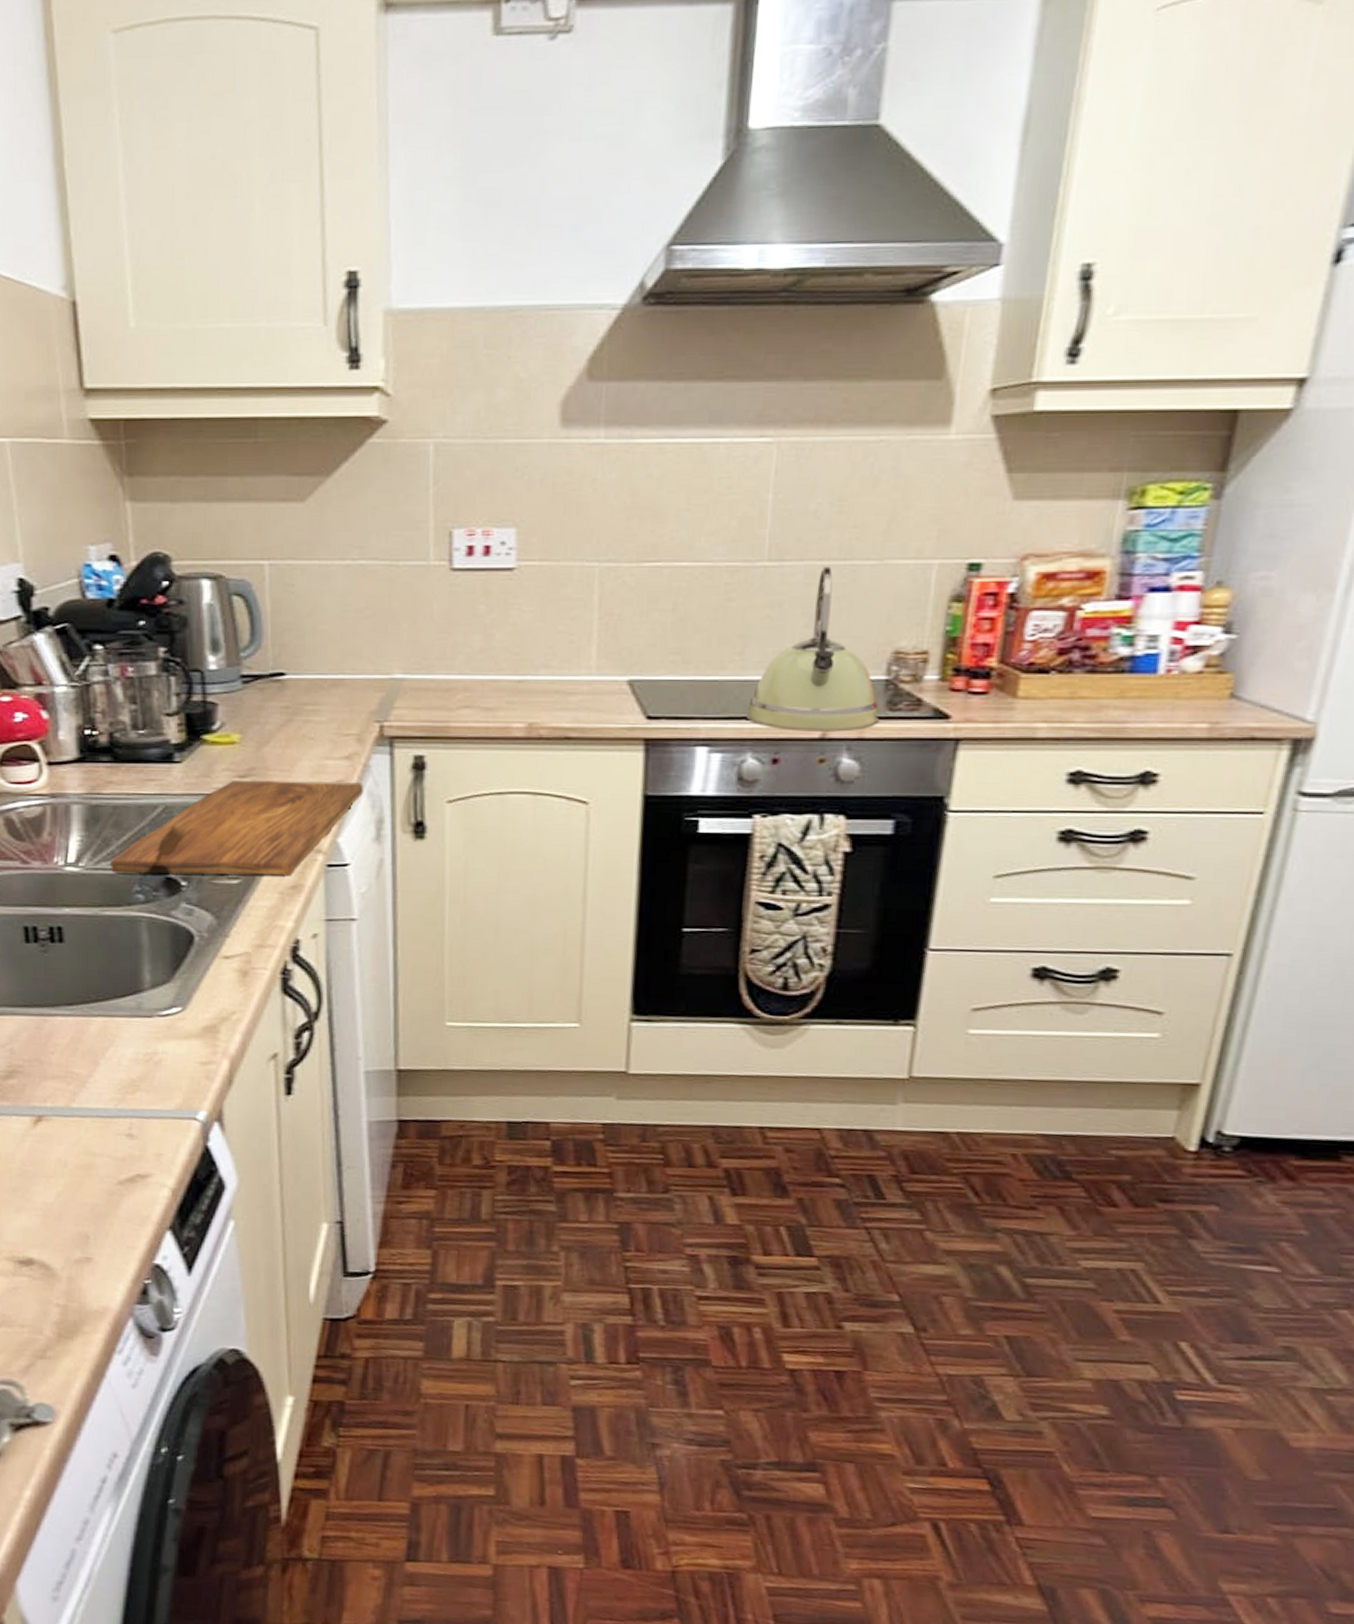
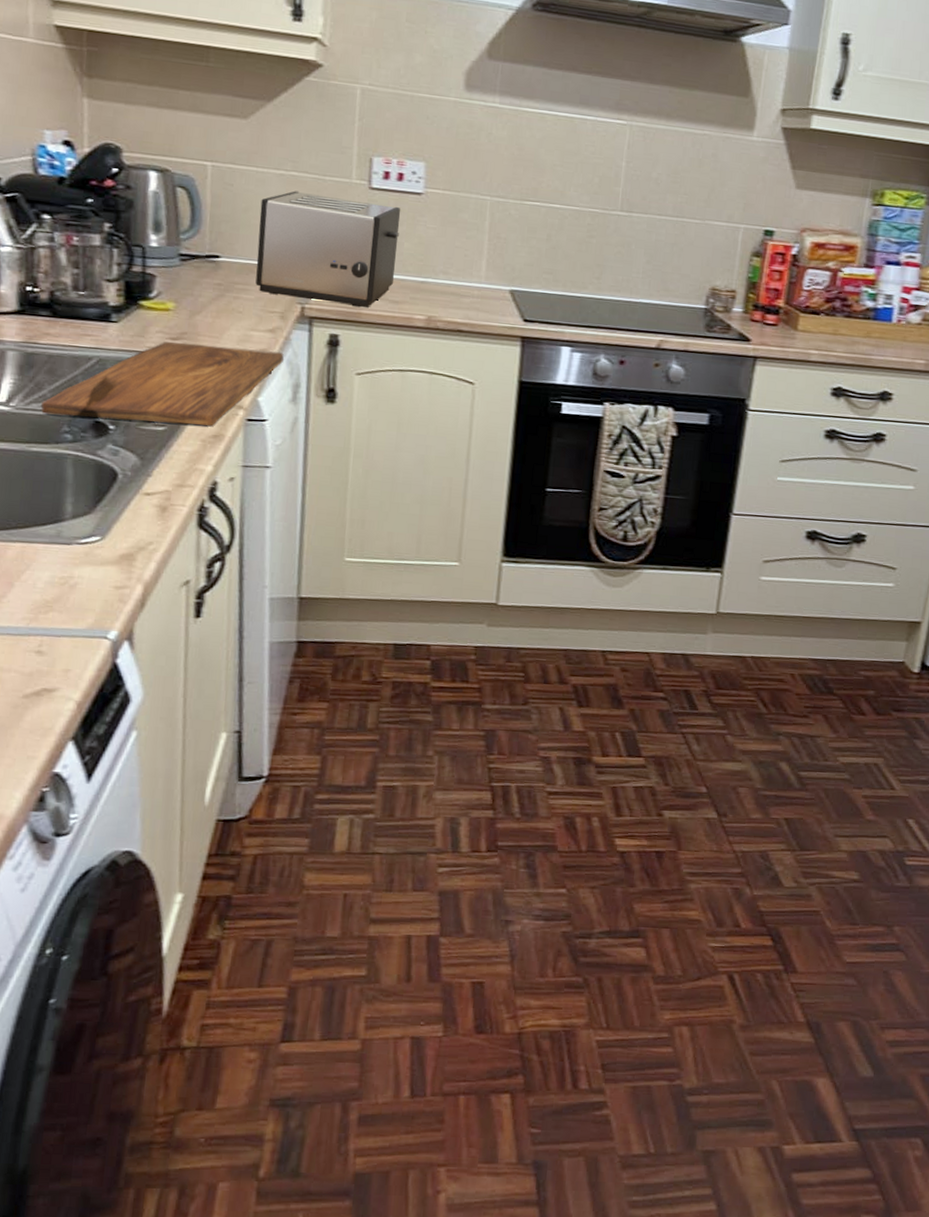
toaster: none [326,583,490,720] -> present [255,190,401,308]
kettle: present [745,566,879,732] -> none [600,220,699,345]

